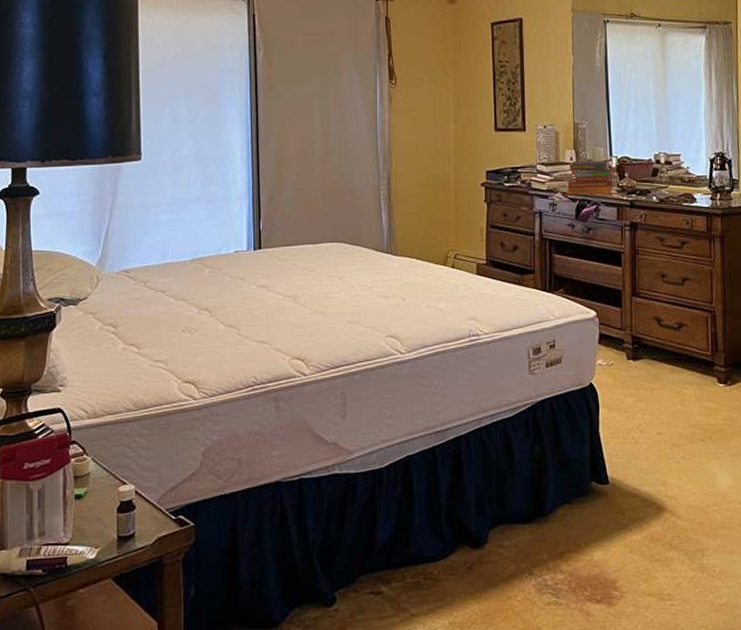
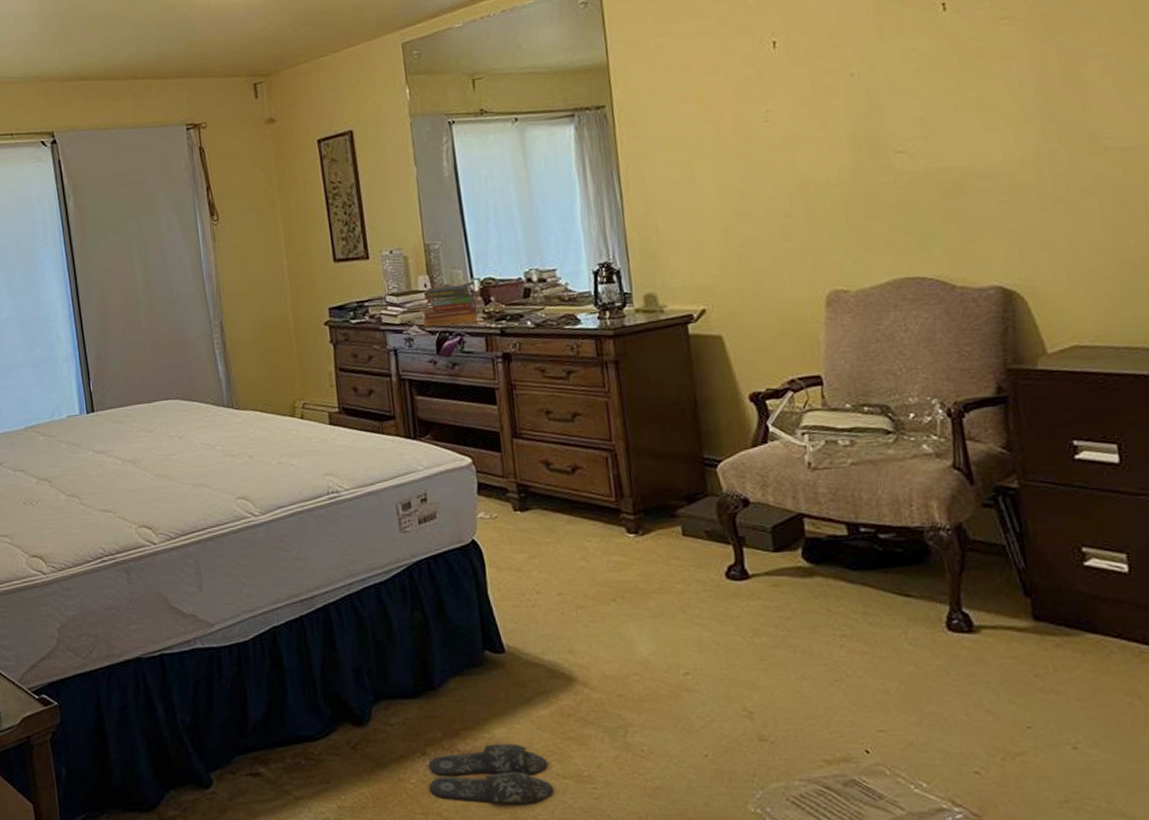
slippers: none [533,565,638,620] -> present [429,743,553,805]

